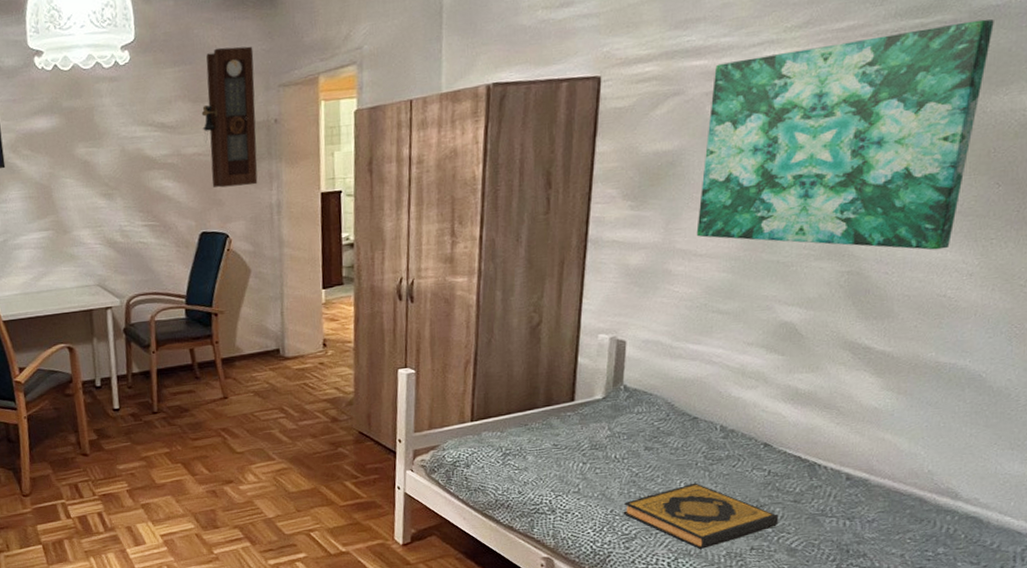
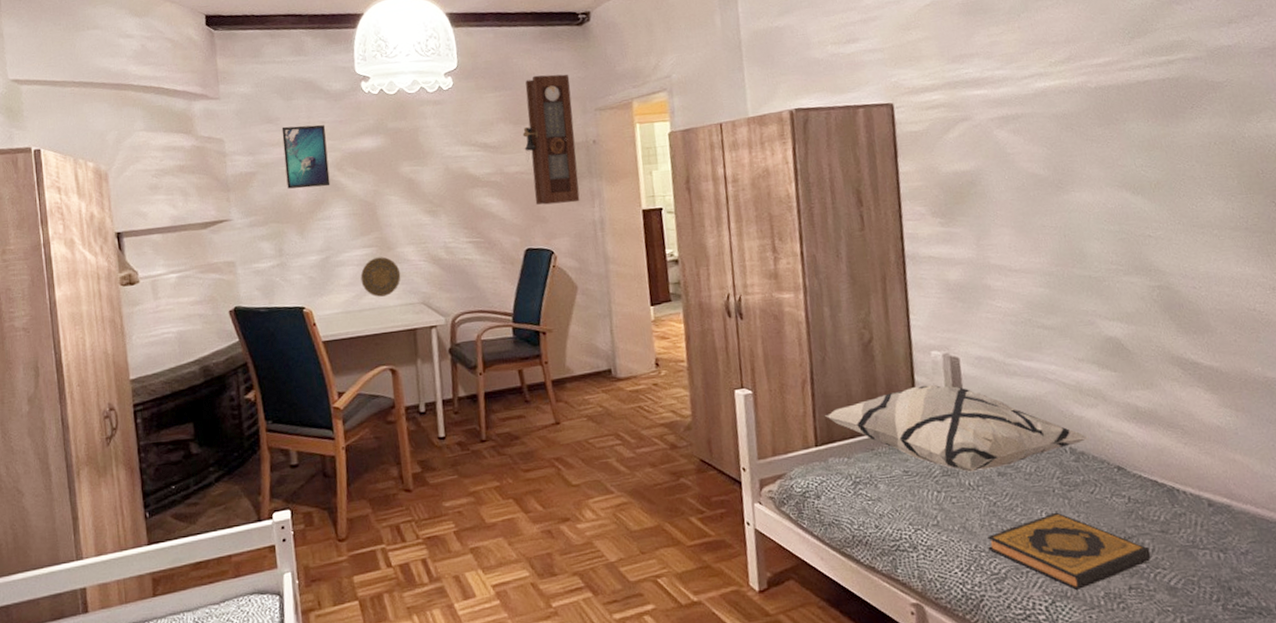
decorative plate: none [37,240,77,279] -> present [360,257,401,297]
decorative pillow: none [483,366,743,447] -> present [824,384,1090,472]
wall art: present [696,19,994,251] -> none [995,57,1246,265]

